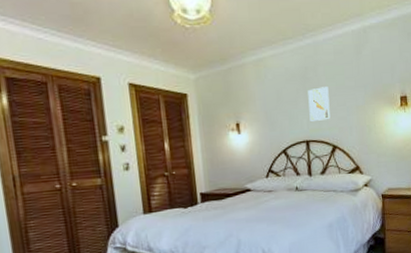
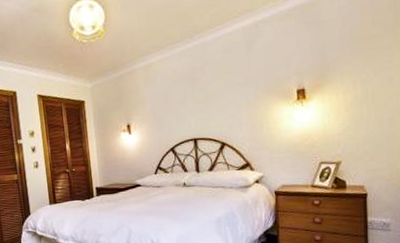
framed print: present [308,87,330,121] -> none [195,85,219,120]

